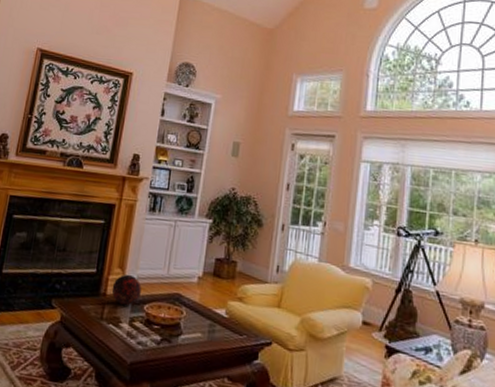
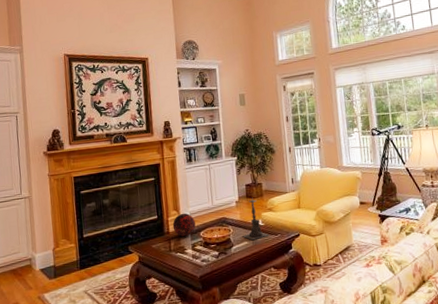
candle holder: none [196,277,232,335] -> present [242,197,270,240]

